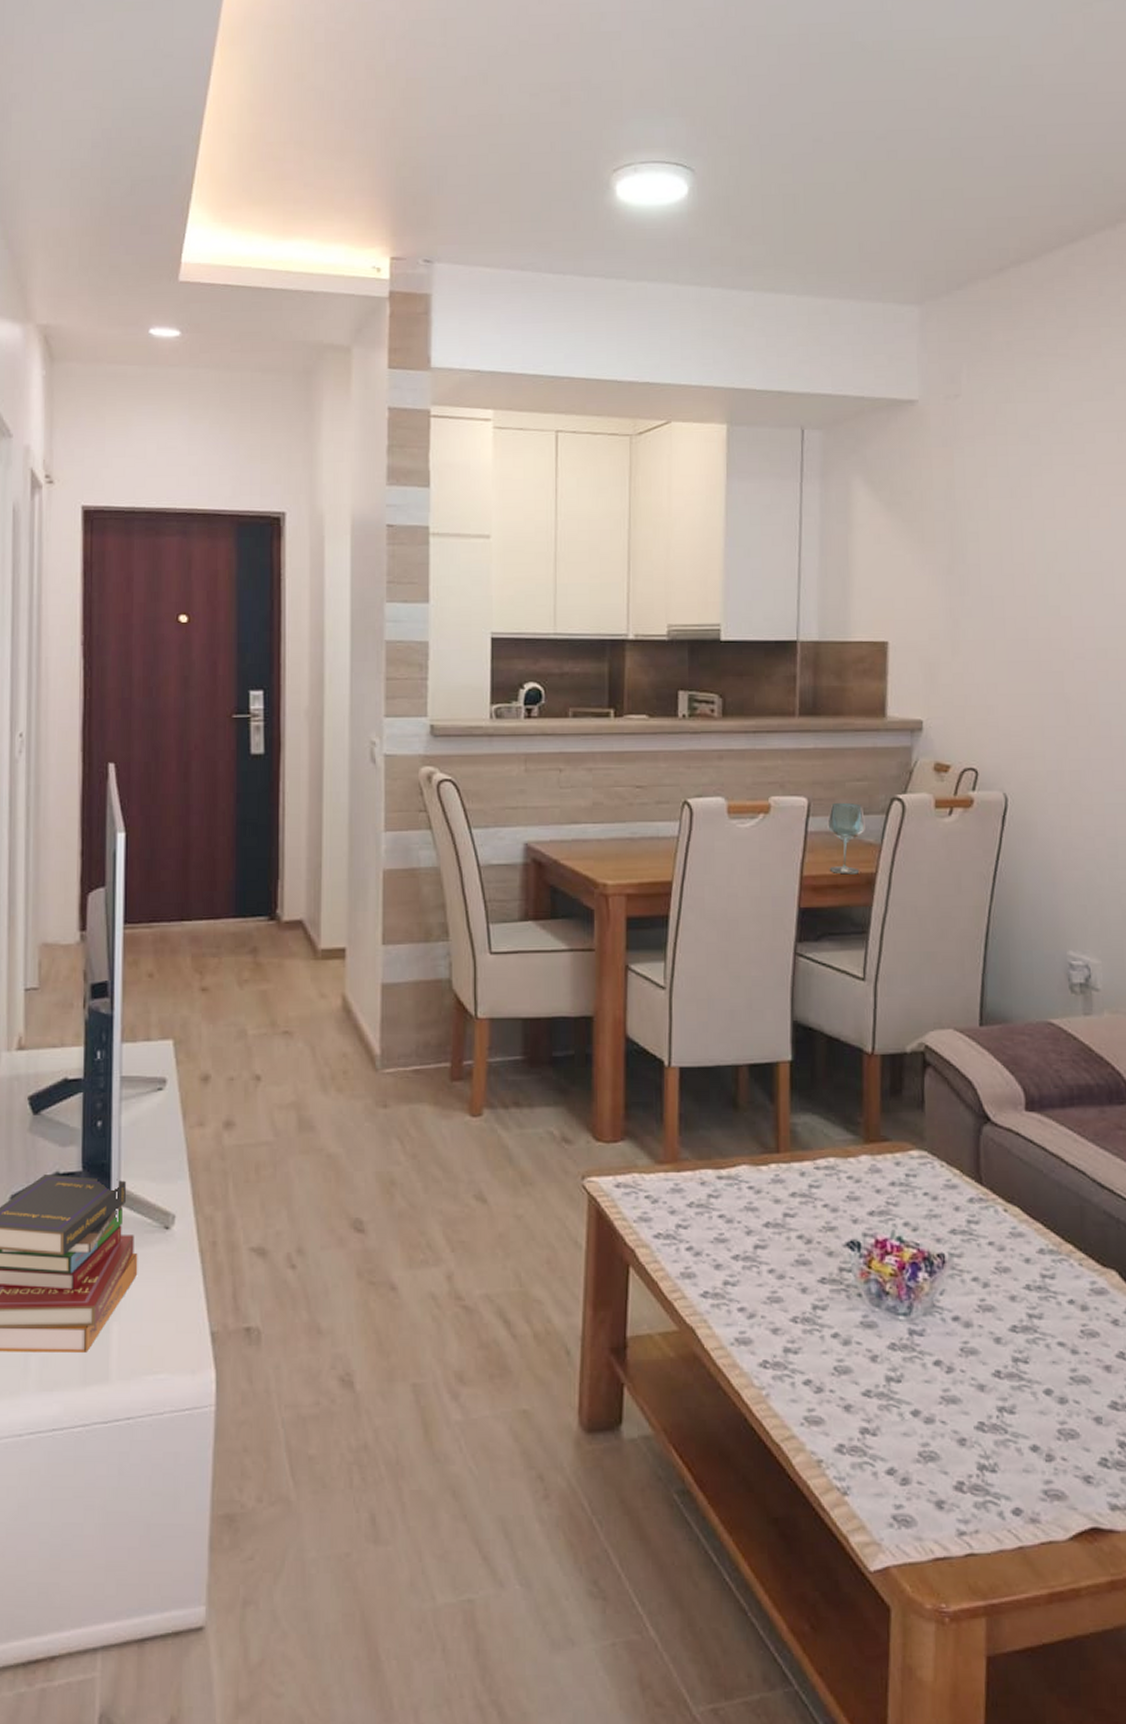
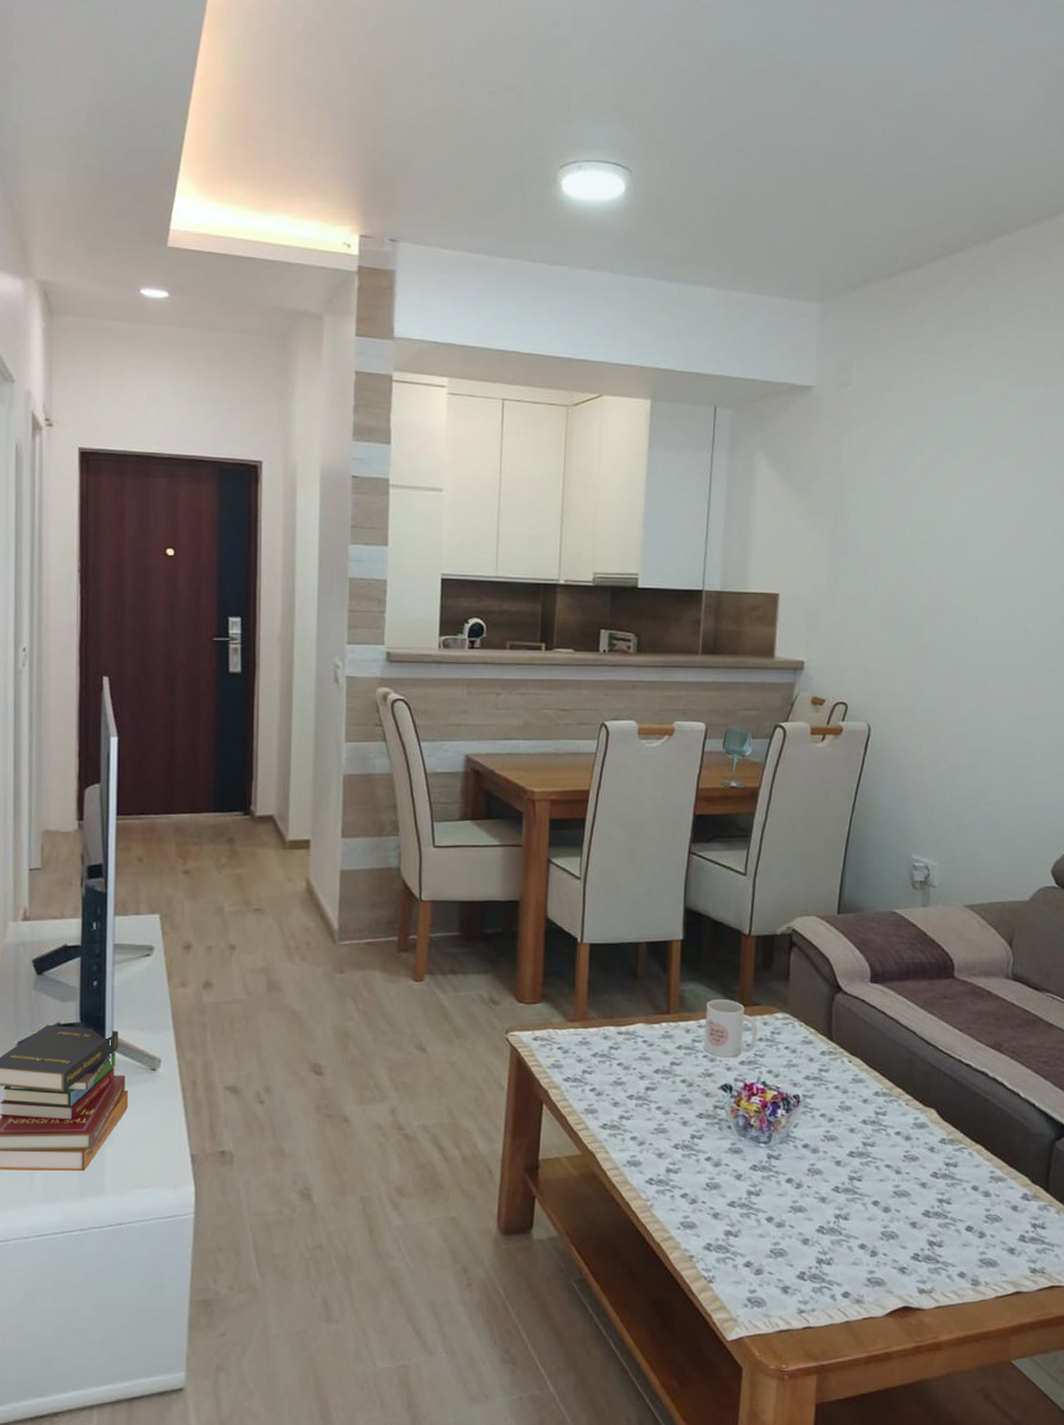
mug: none [822,1134,888,1206] -> present [704,999,757,1057]

